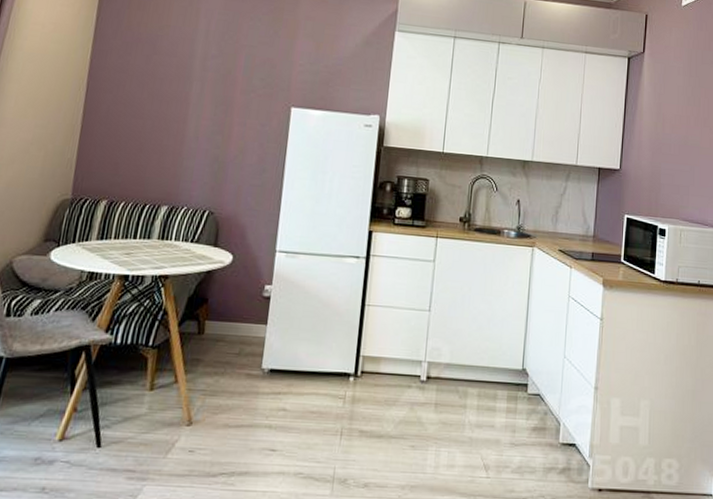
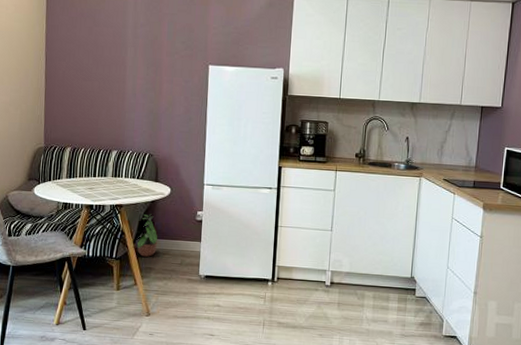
potted plant: none [181,288,212,345] -> present [135,214,158,257]

